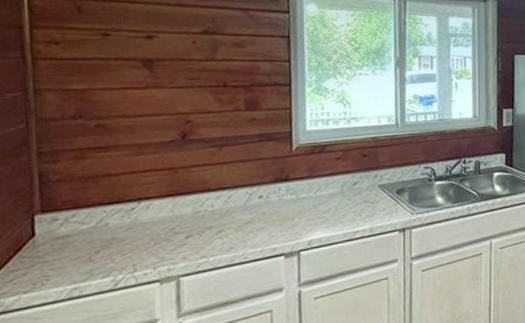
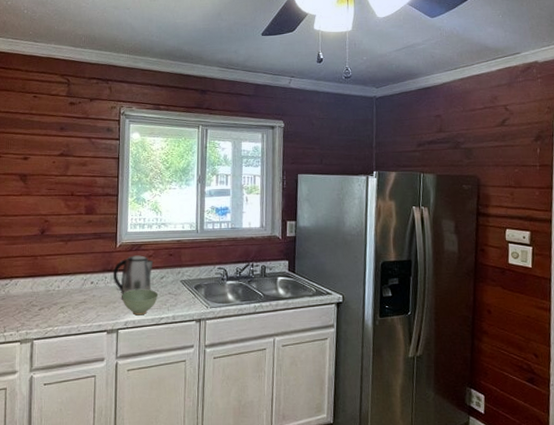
kettle: none [288,158,343,215] -> present [112,255,153,300]
bowl: none [302,198,351,232] -> present [122,289,159,316]

